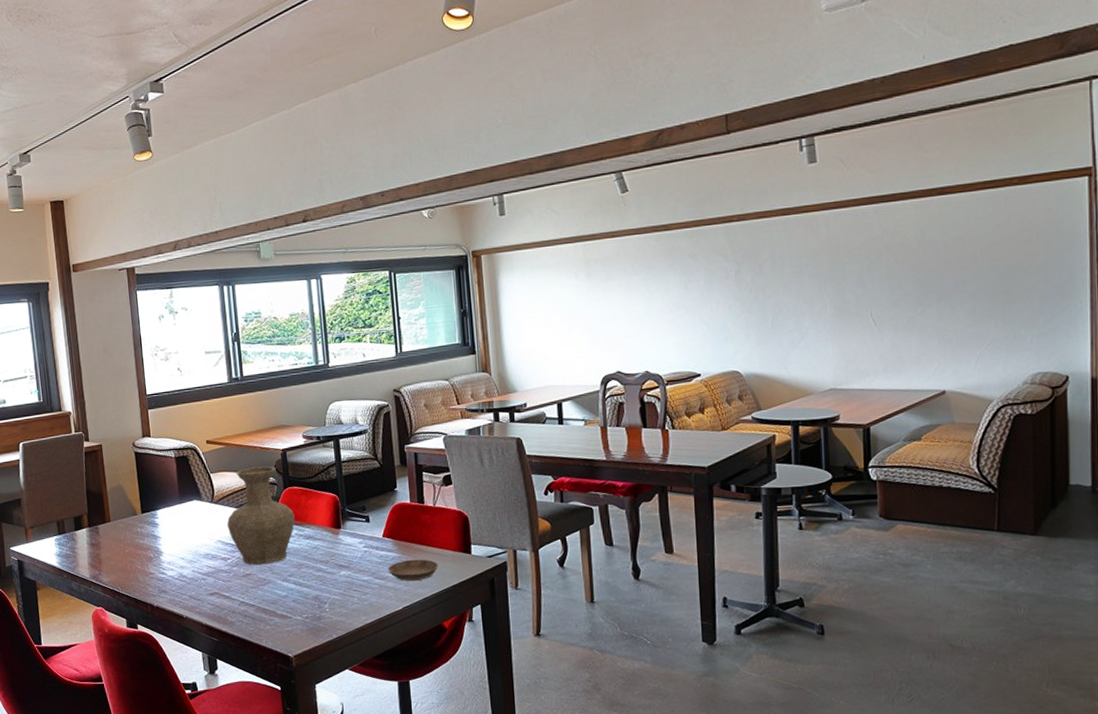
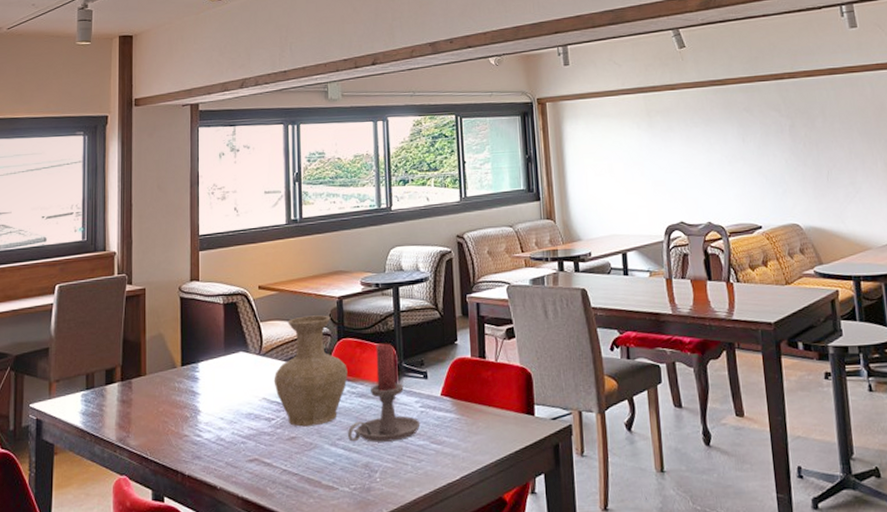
candle holder: none [298,491,364,578] -> present [348,343,420,442]
saucer: present [387,559,439,581] -> none [445,421,500,446]

